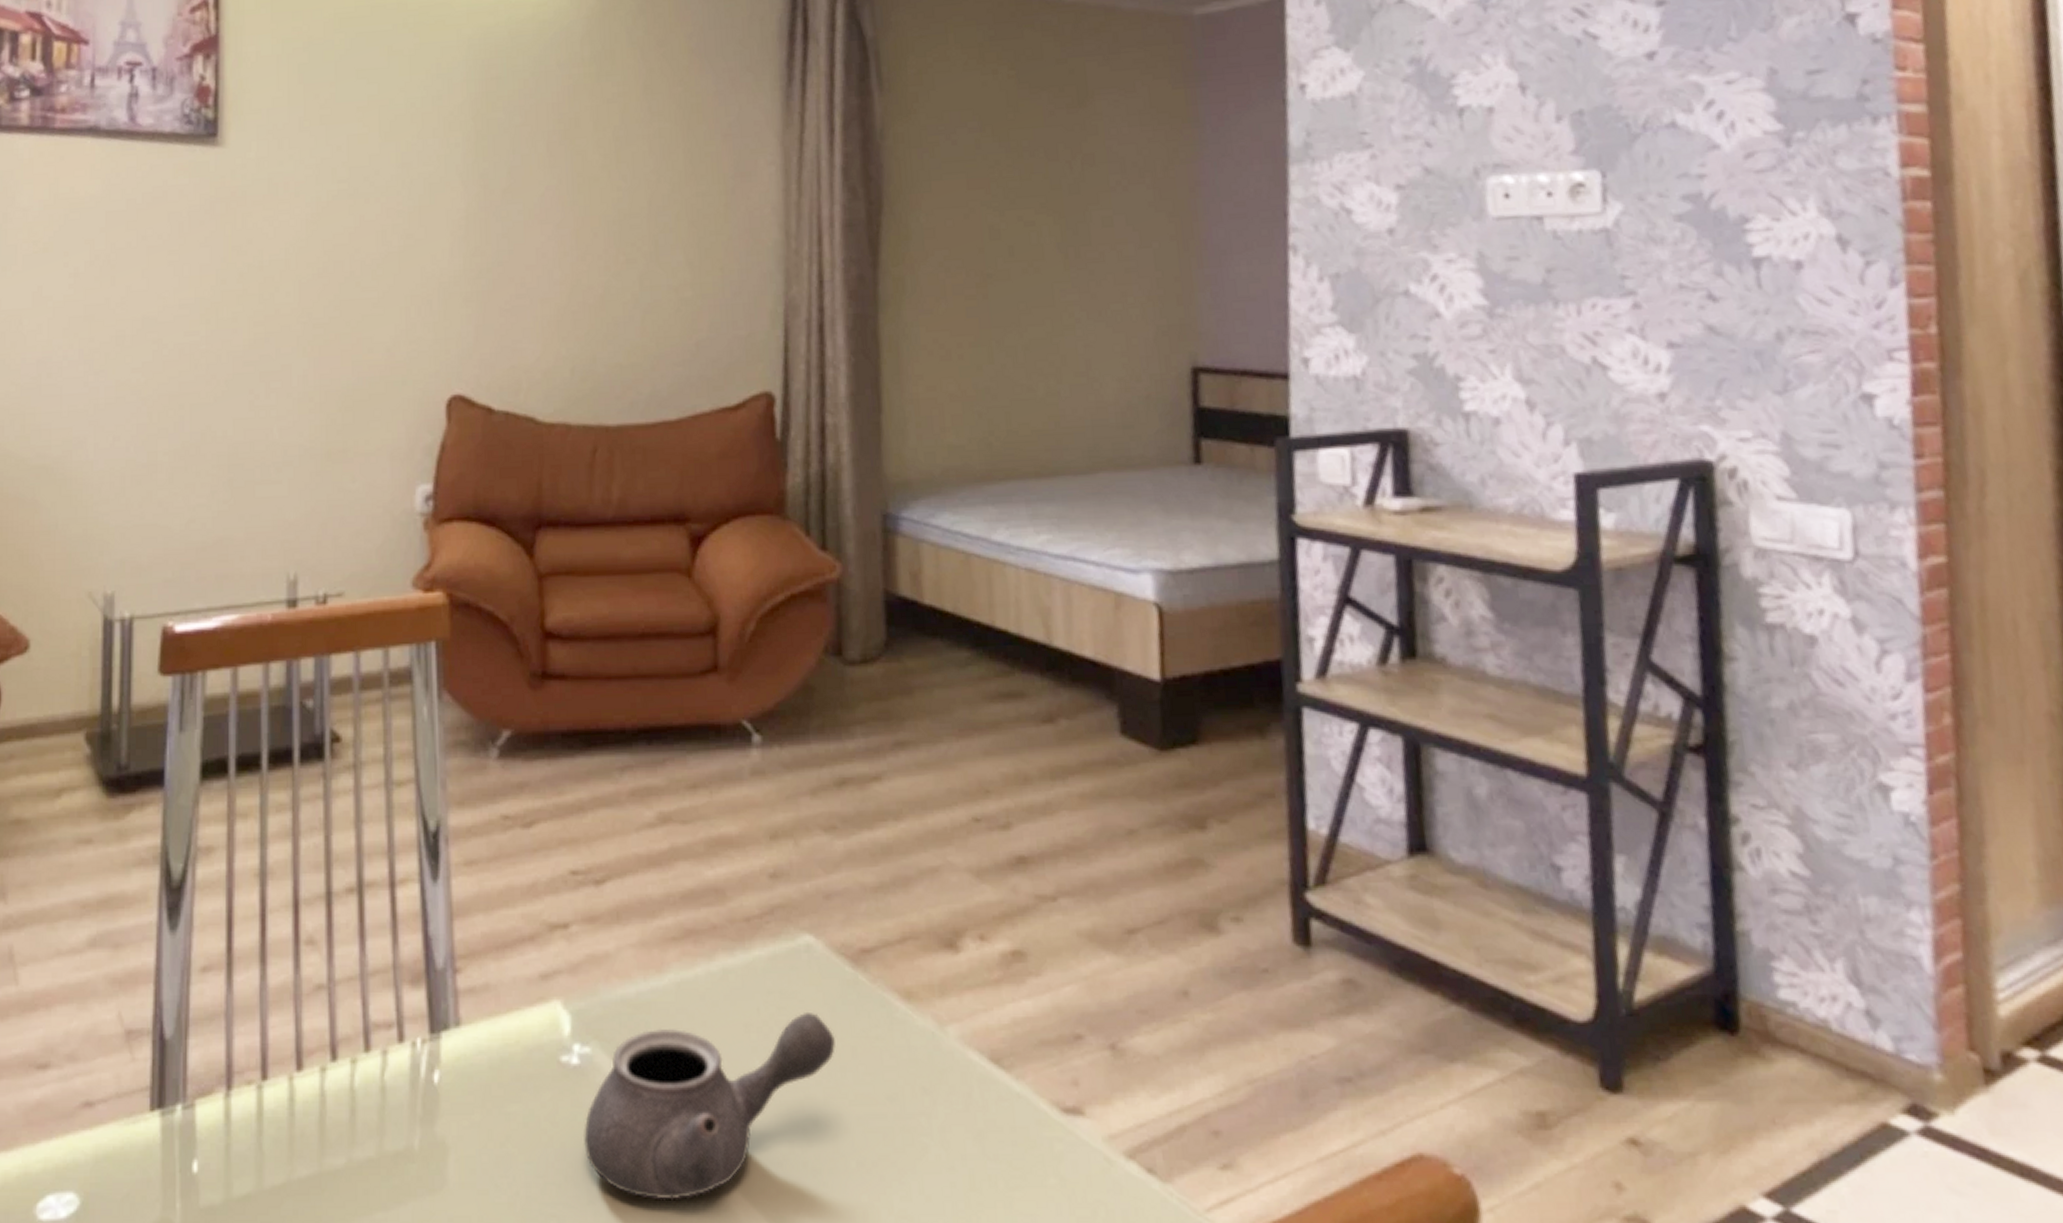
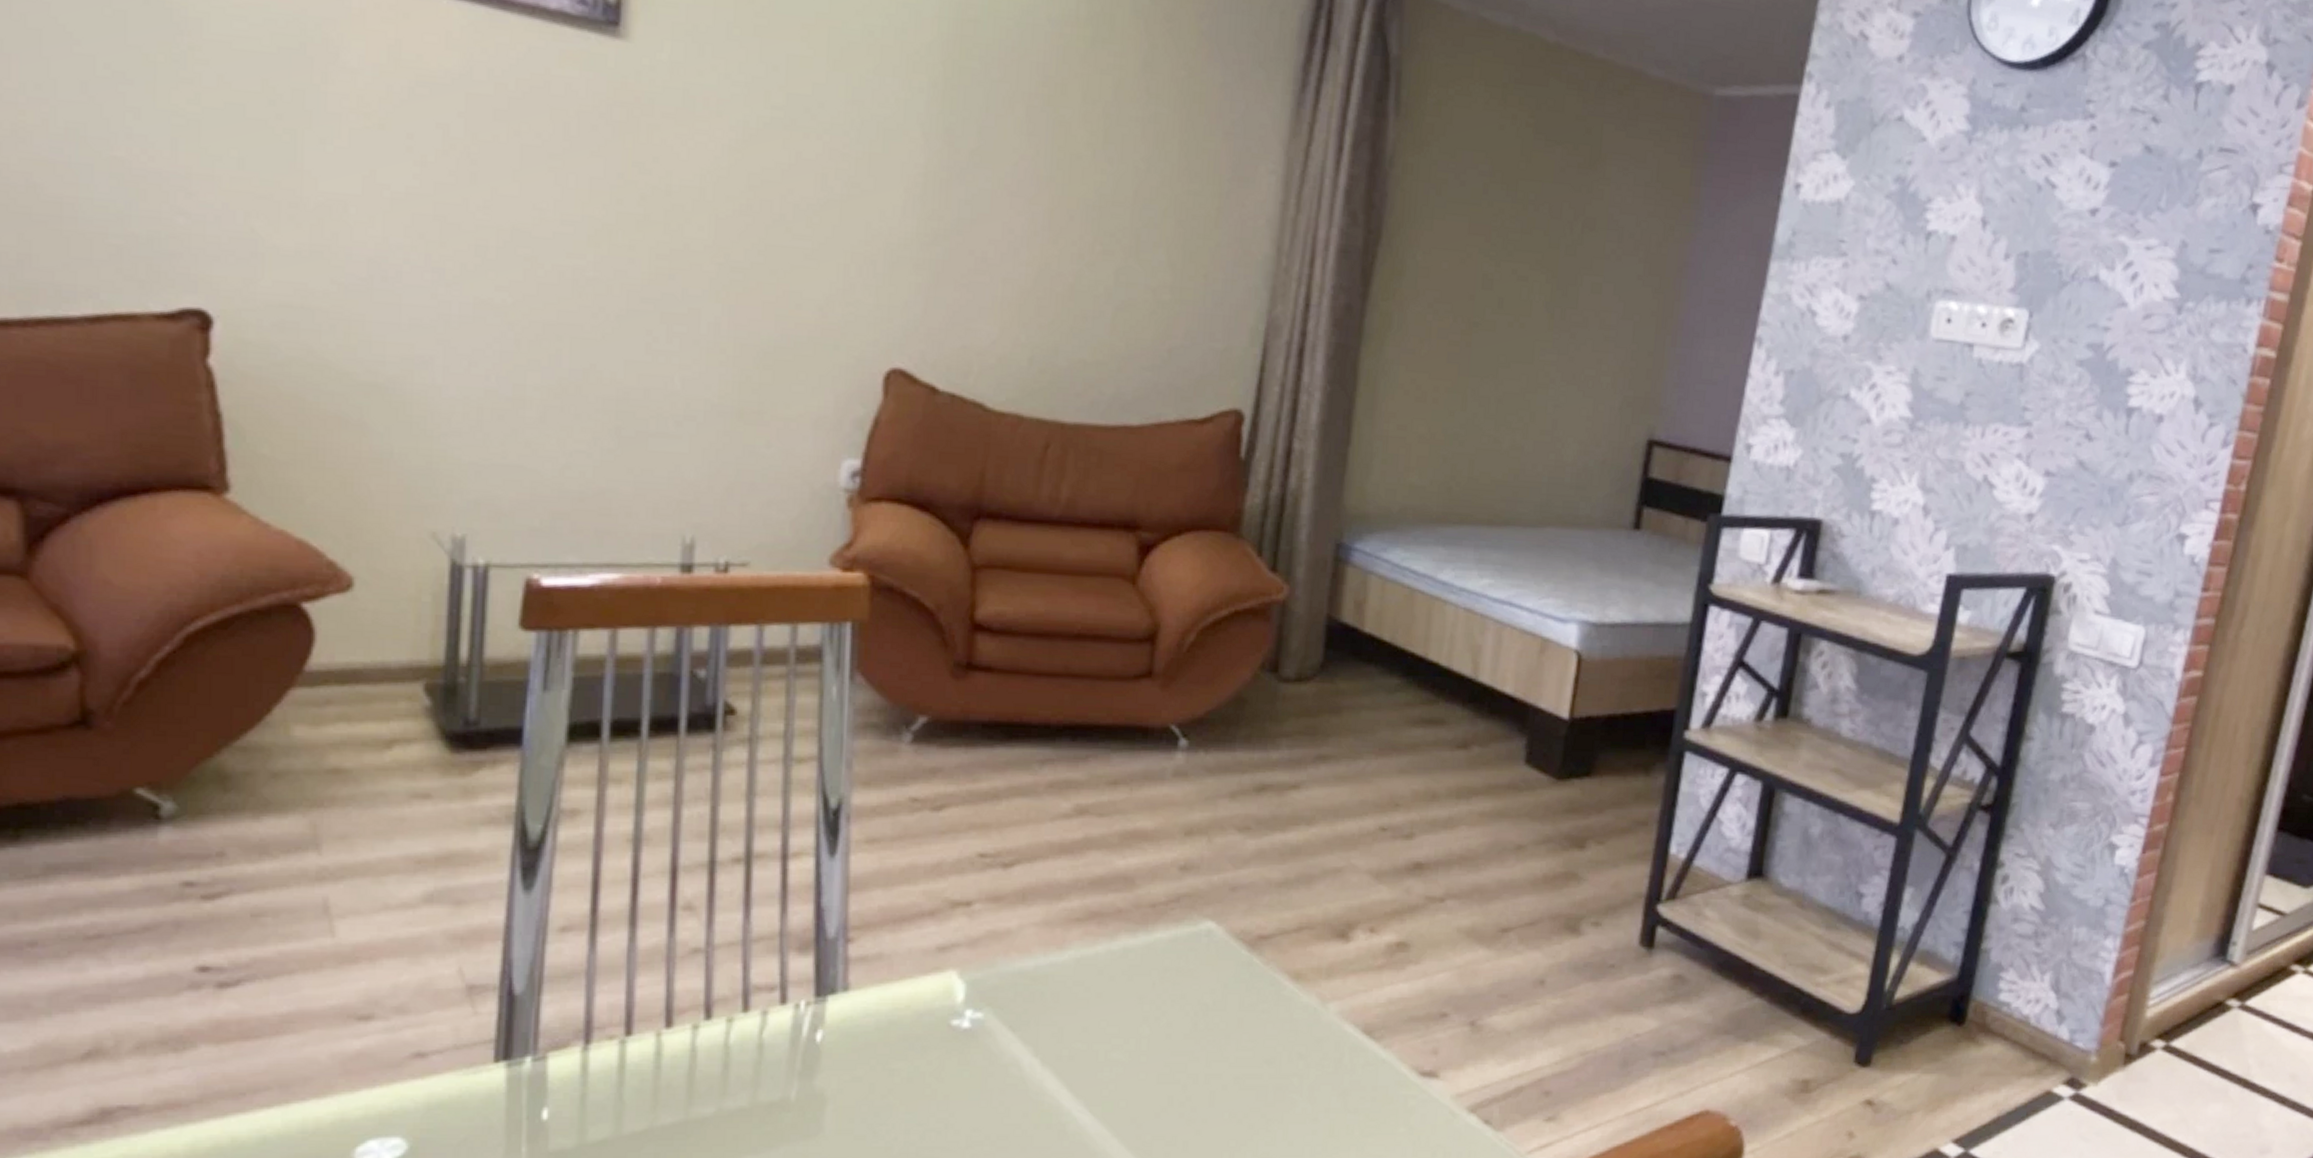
teapot: present [584,1011,835,1201] -> none [968,987,1224,1145]

